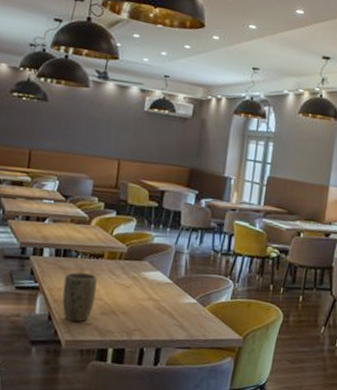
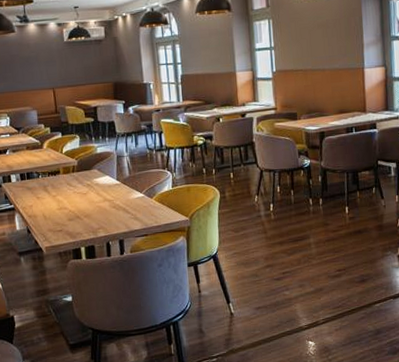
plant pot: present [62,272,98,322] -> none [33,189,61,231]

